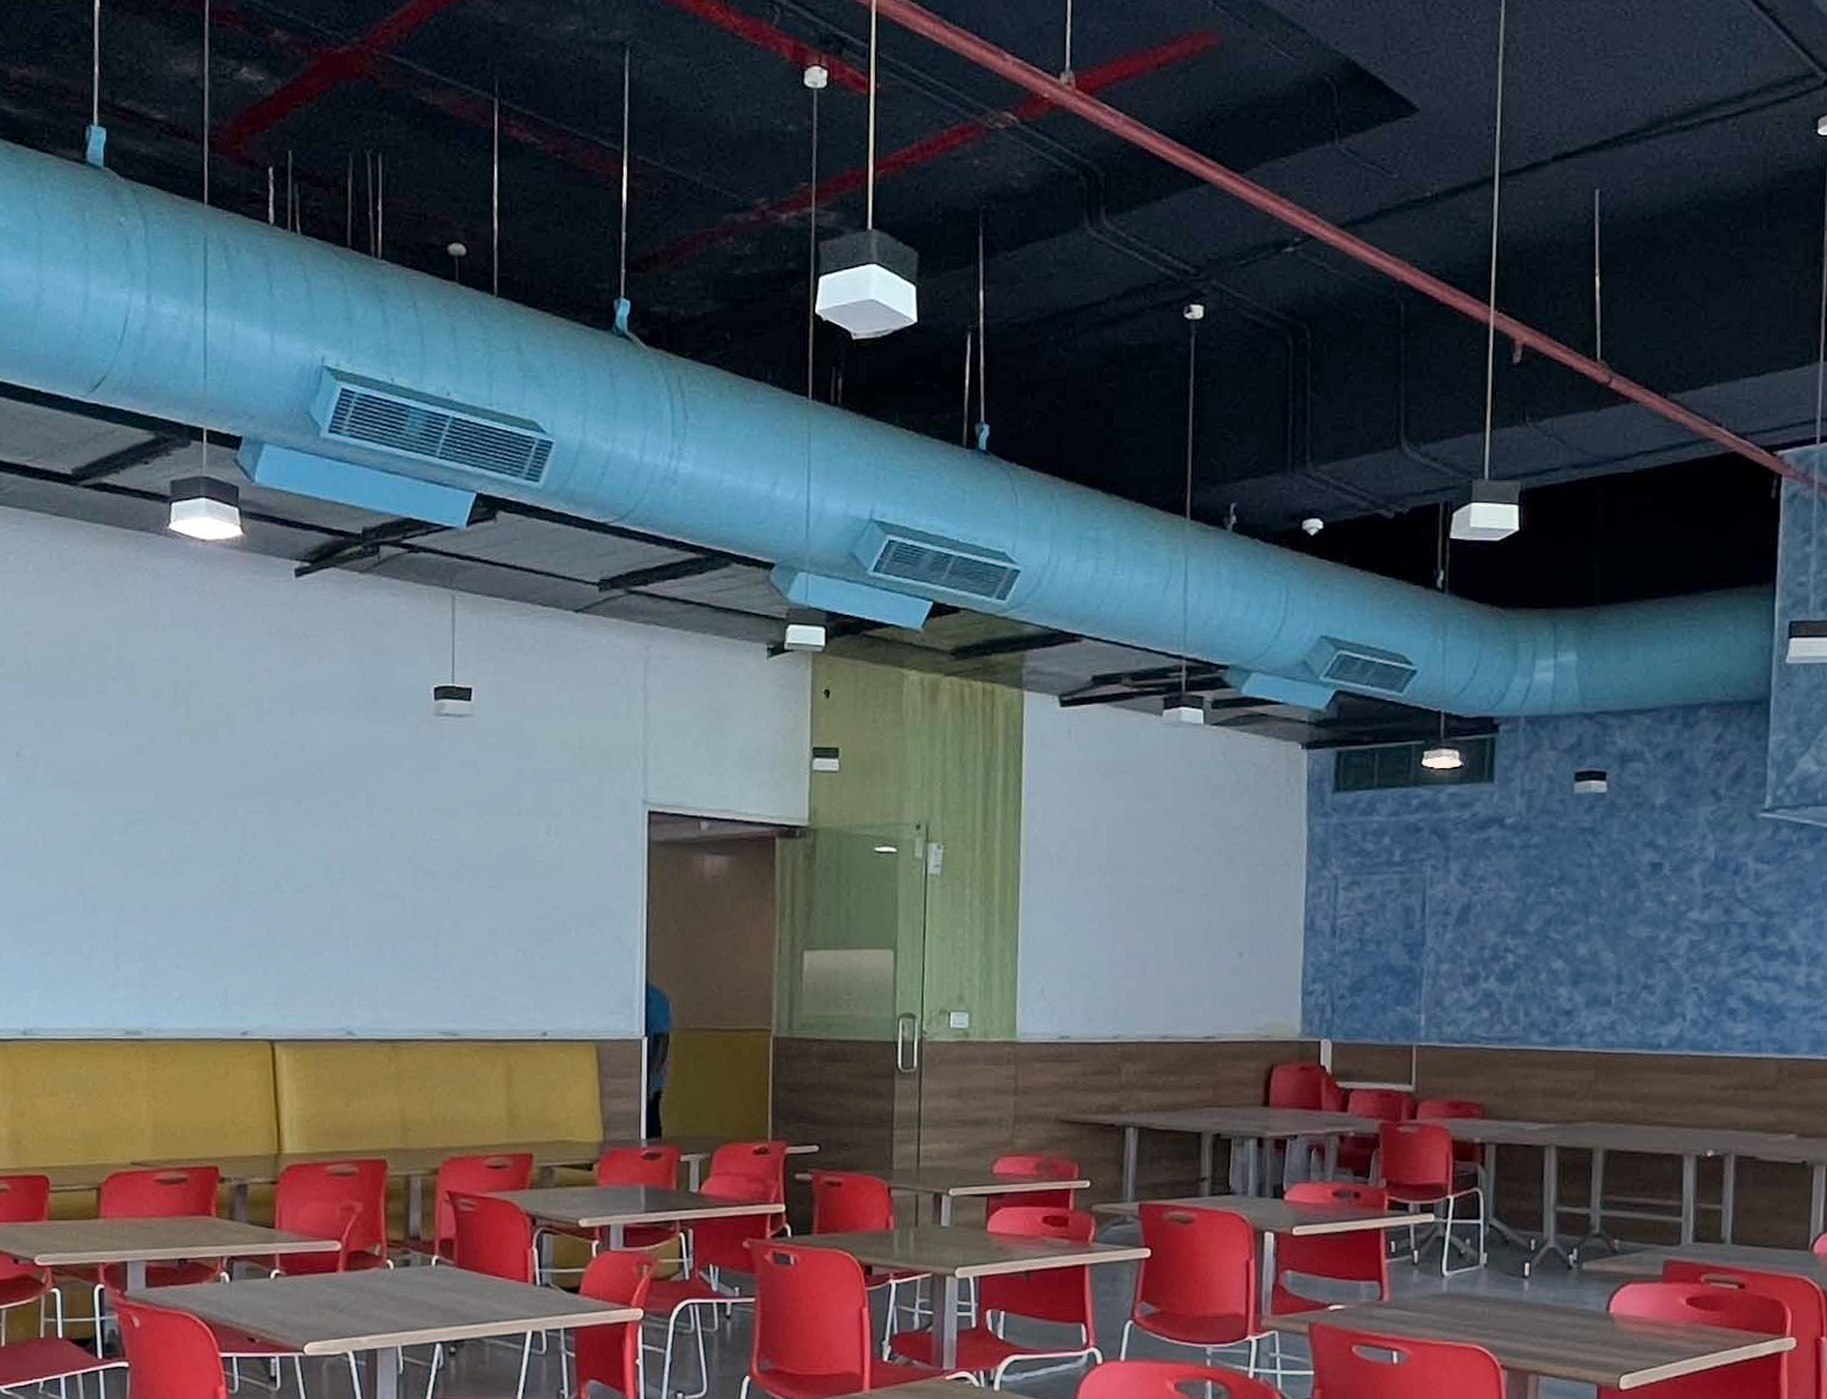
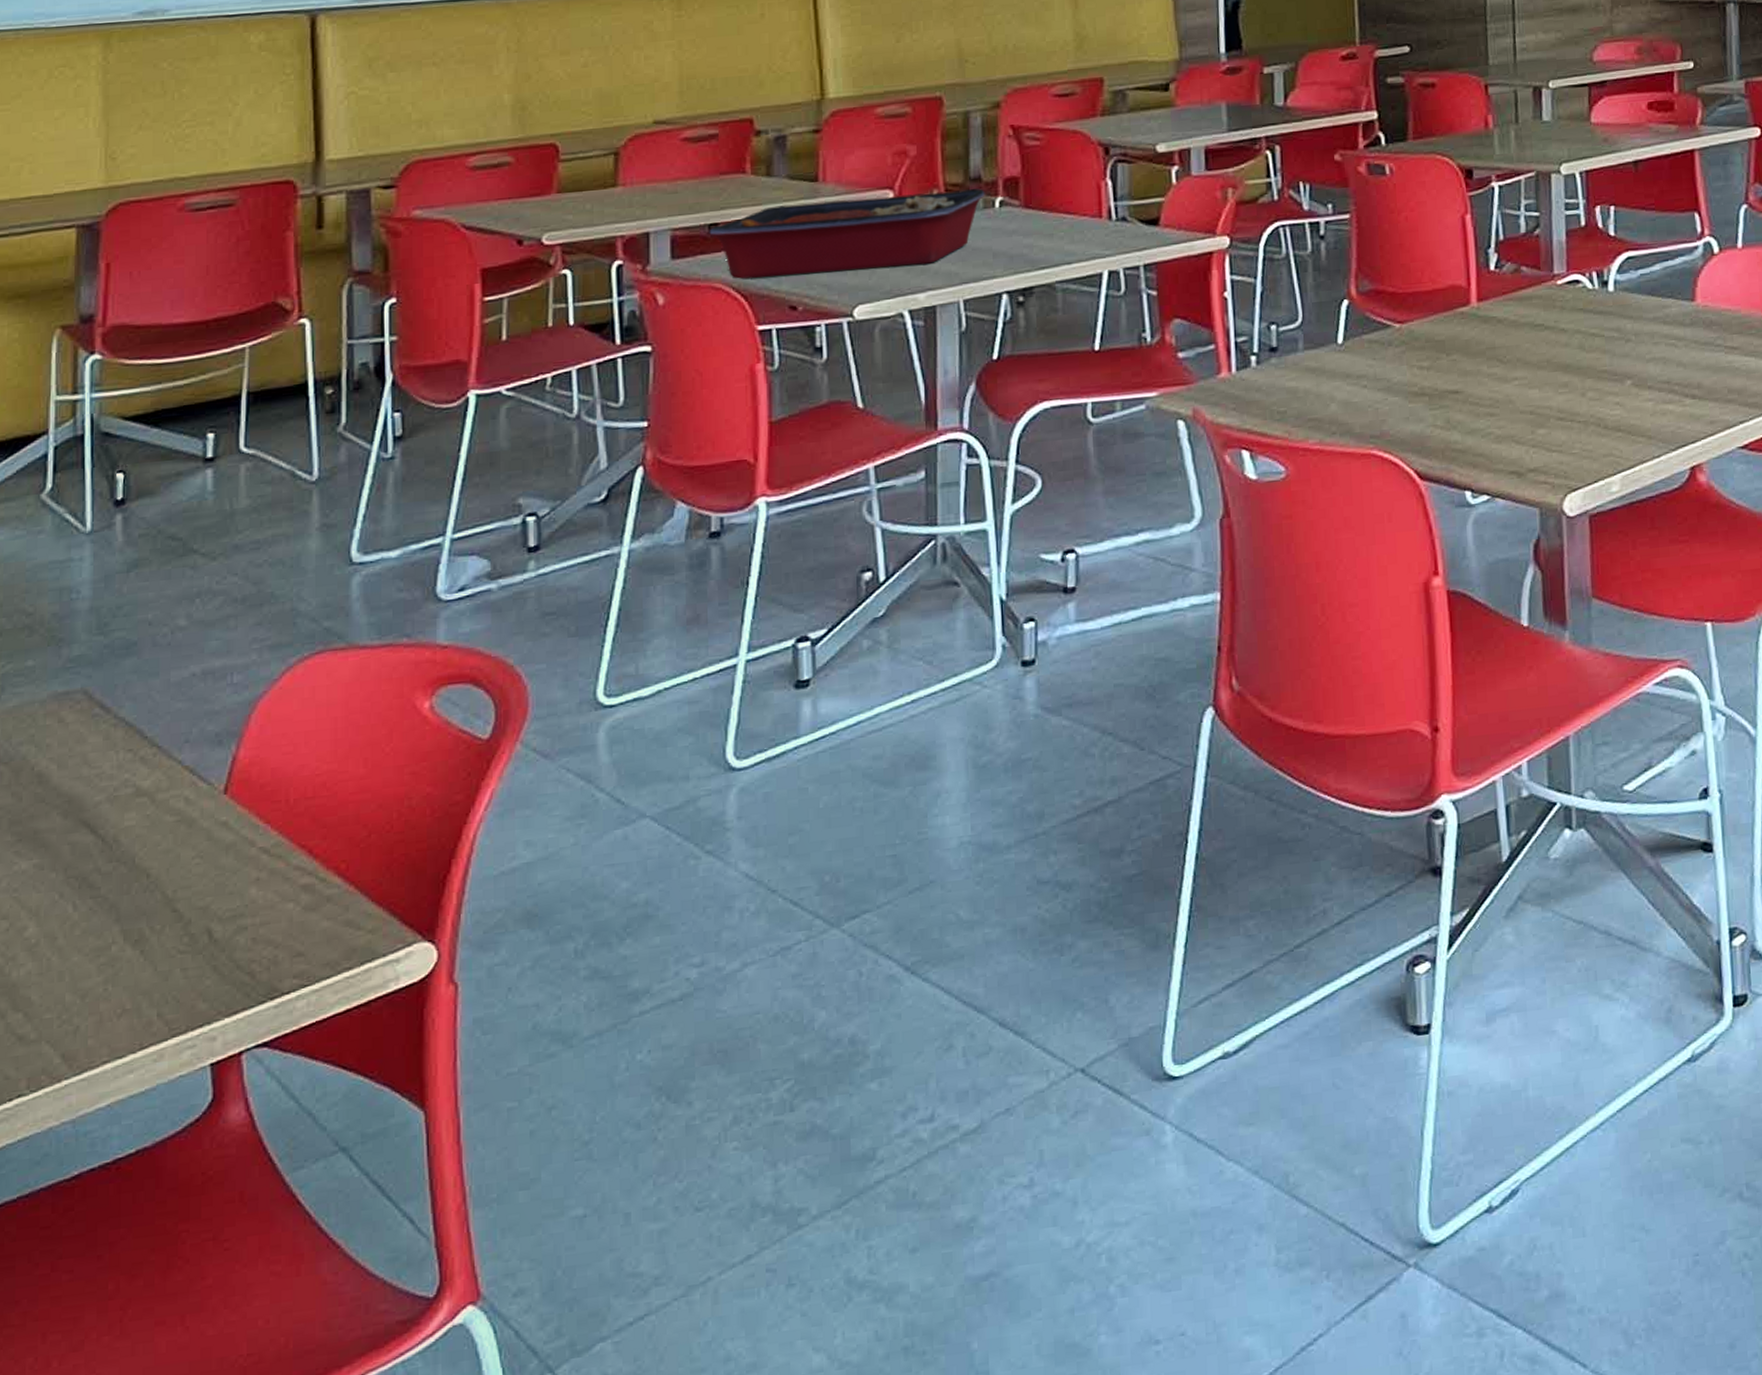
tray: none [179,1246,423,1311] -> present [709,188,985,279]

